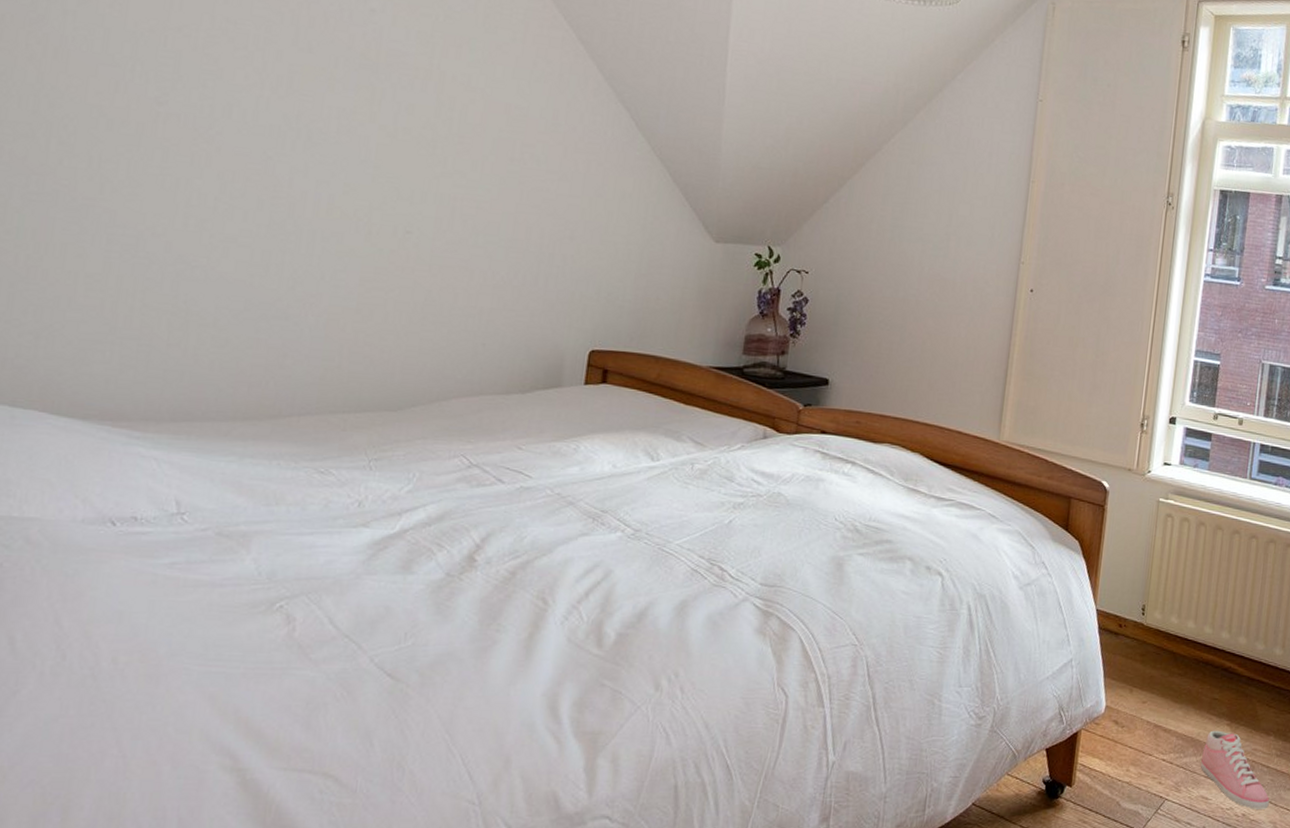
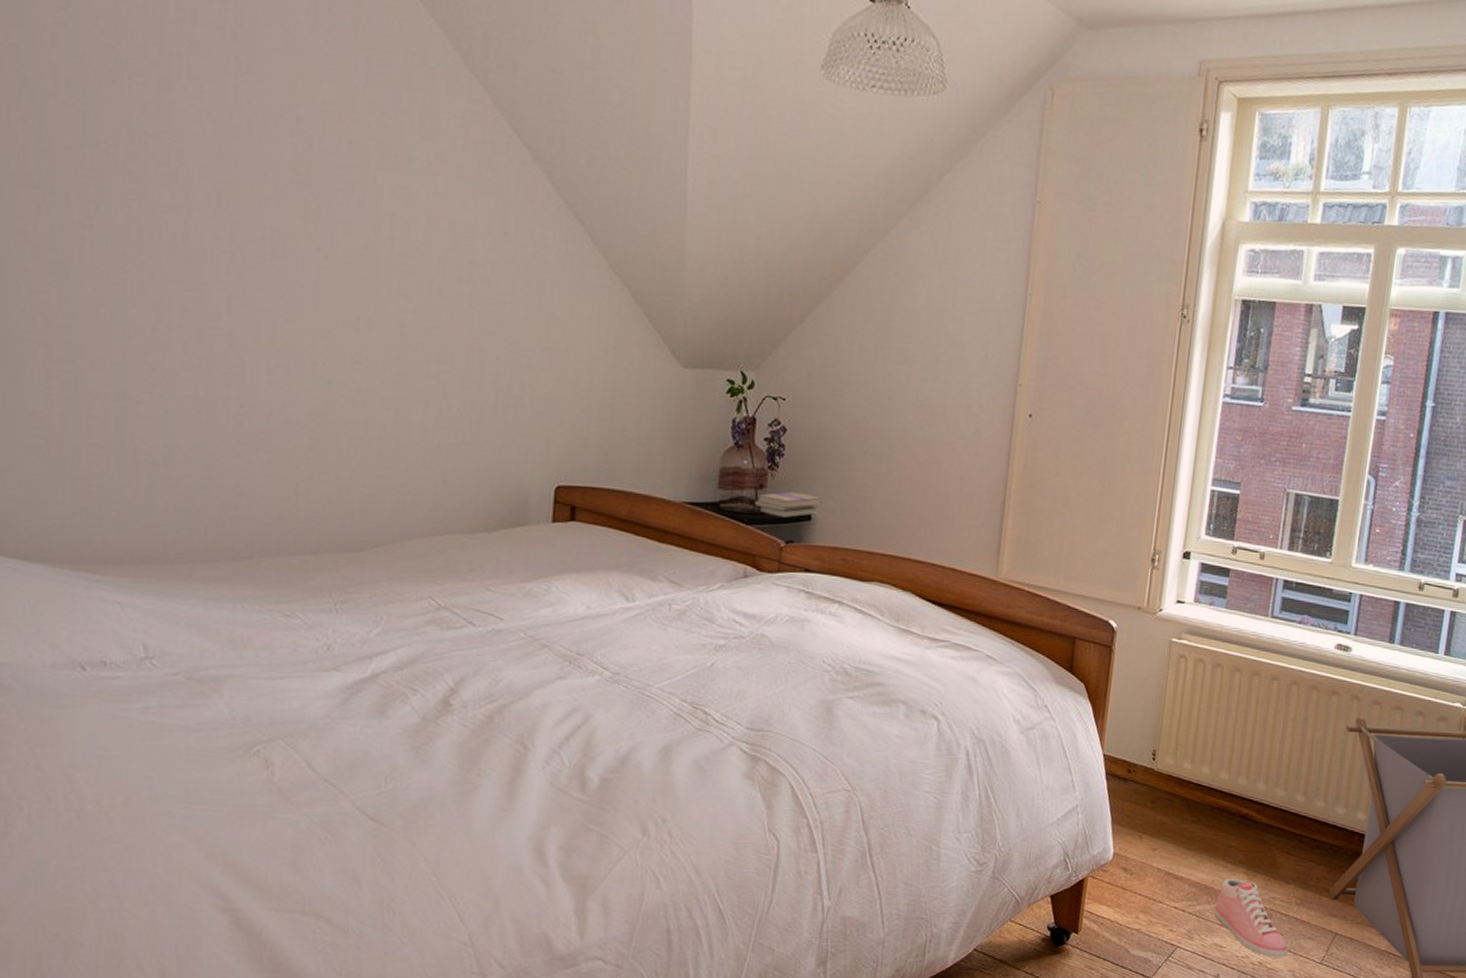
books: none [775,358,838,383] -> present [753,491,821,518]

